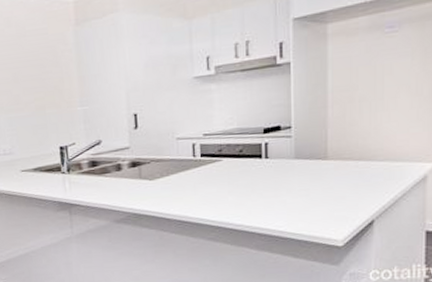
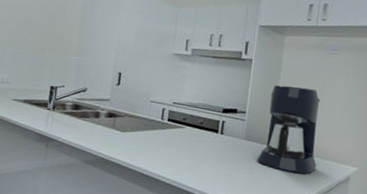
coffee maker: none [313,81,385,185] -> present [257,85,321,174]

